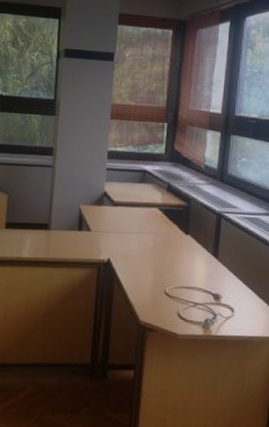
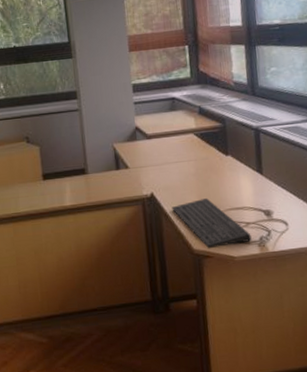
keyboard: none [125,272,197,323] -> present [172,198,252,249]

